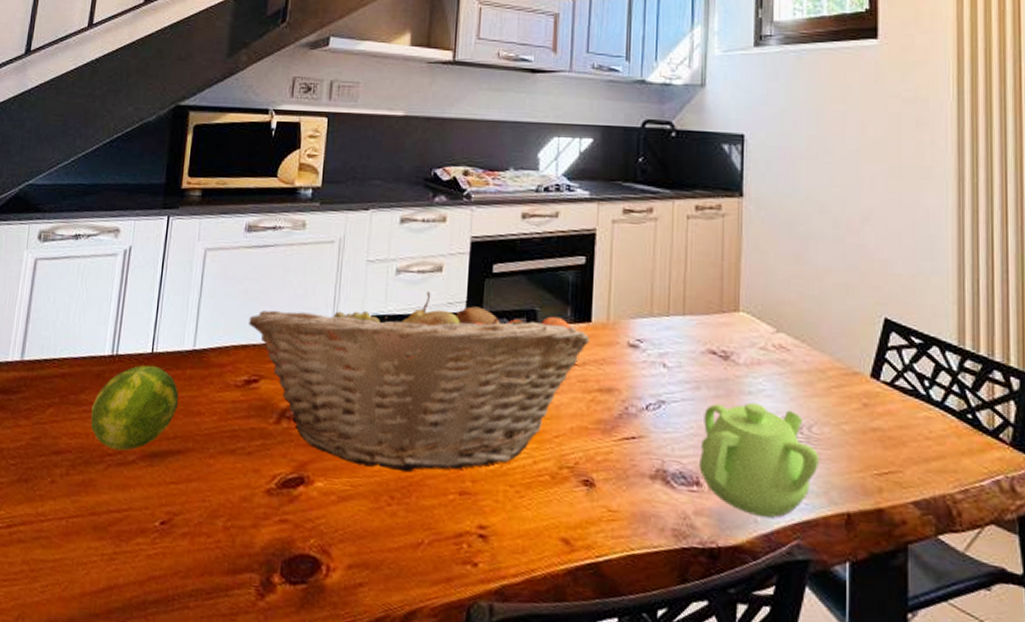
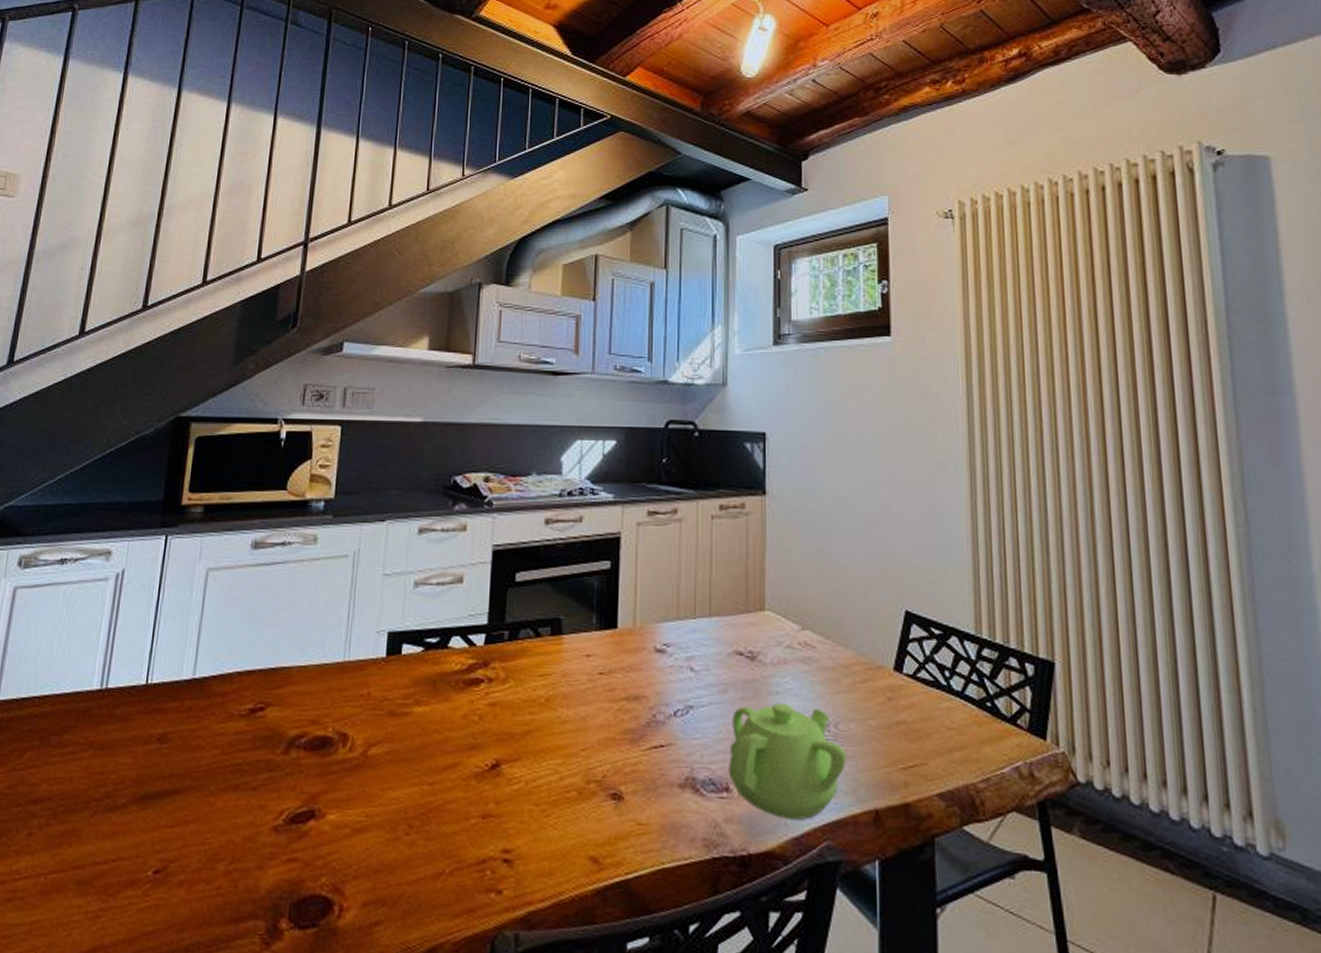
fruit: present [90,365,179,451] -> none [75,698,176,794]
fruit basket: present [249,291,590,473] -> none [255,604,616,798]

